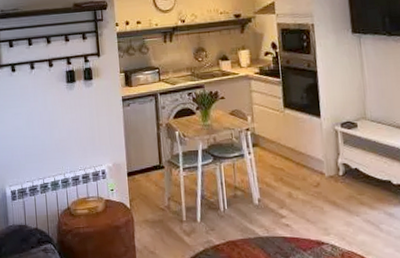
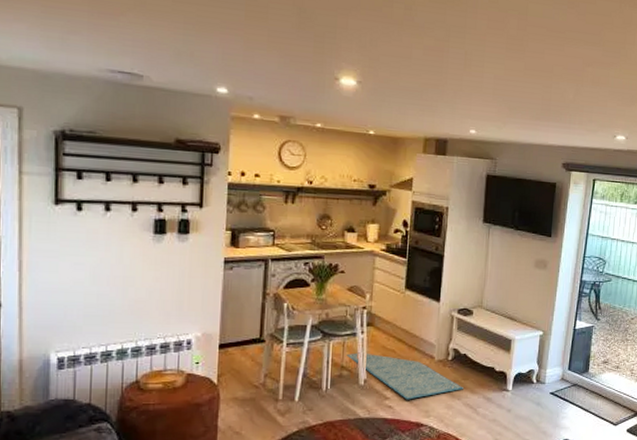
rug: none [238,172,361,218] -> present [346,352,463,400]

